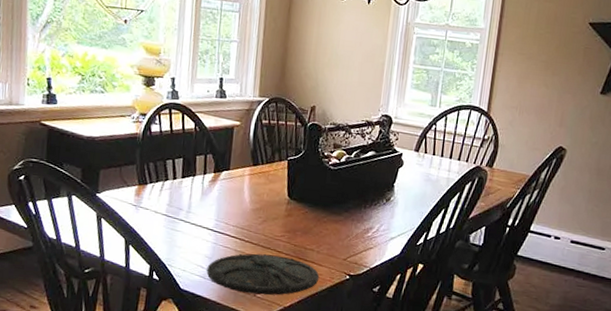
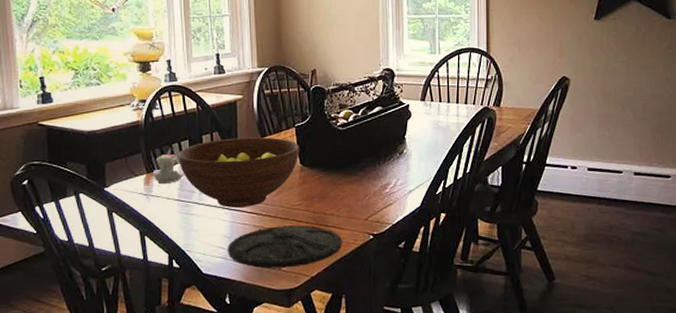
candle: none [144,164,176,198] -> present [153,148,185,185]
fruit bowl: none [170,162,289,232] -> present [178,137,299,208]

